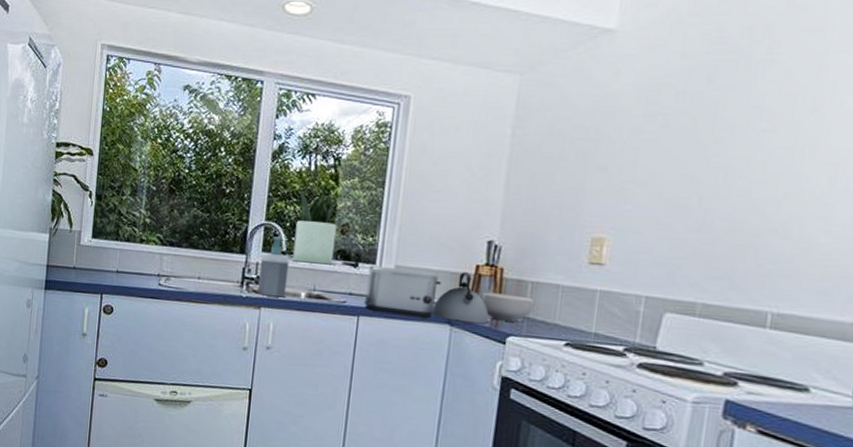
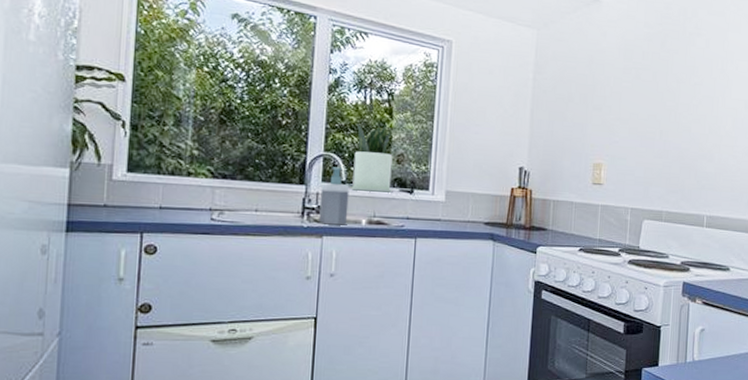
toaster: present [364,265,441,319] -> none [421,191,484,237]
kettle: present [431,272,489,324] -> none [478,194,523,238]
bowl: present [482,292,534,322] -> none [517,210,555,234]

